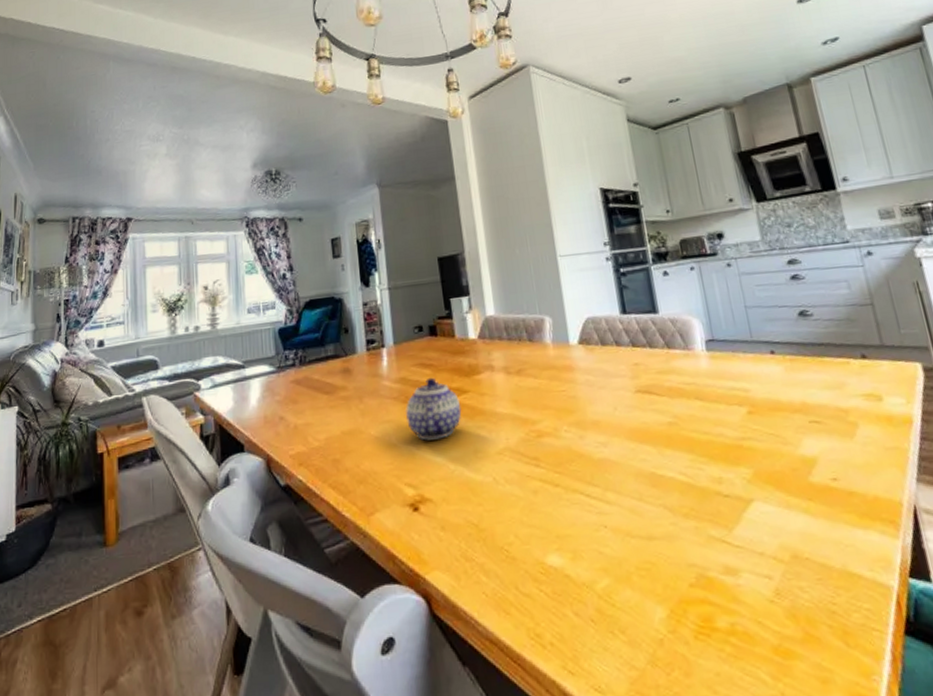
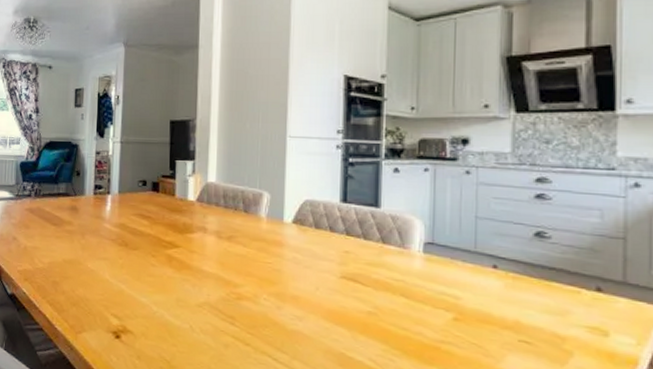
teapot: present [405,377,462,441] -> none [120,228,171,283]

